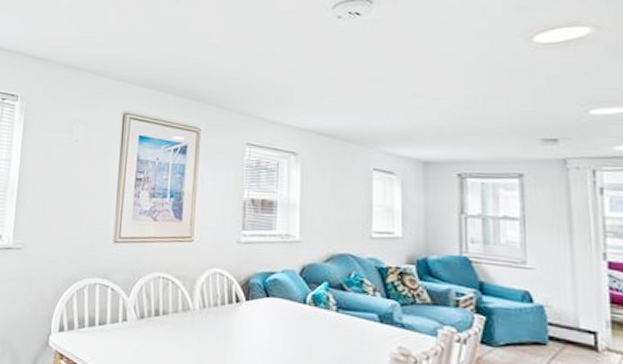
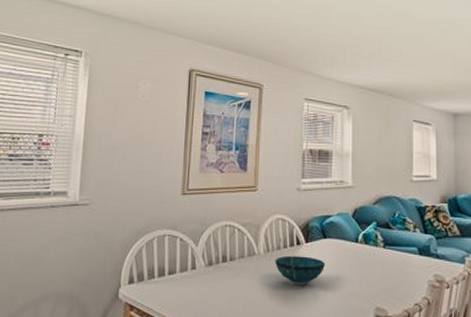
decorative bowl: none [211,313,267,347] -> present [275,255,325,285]

